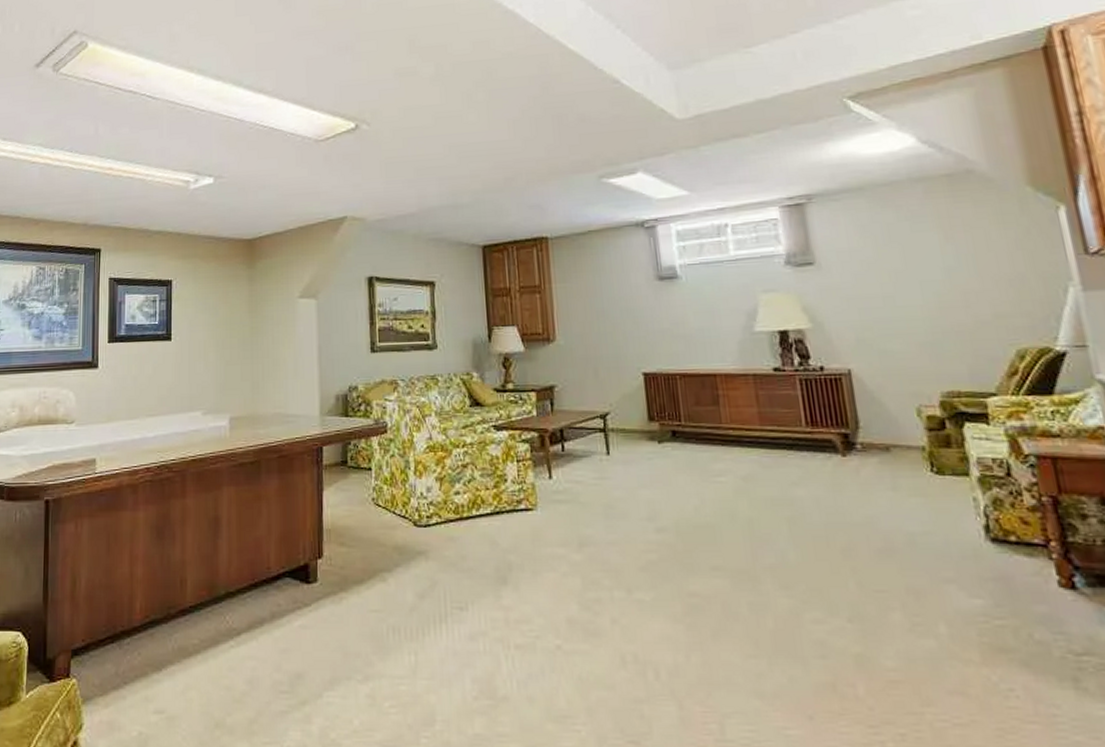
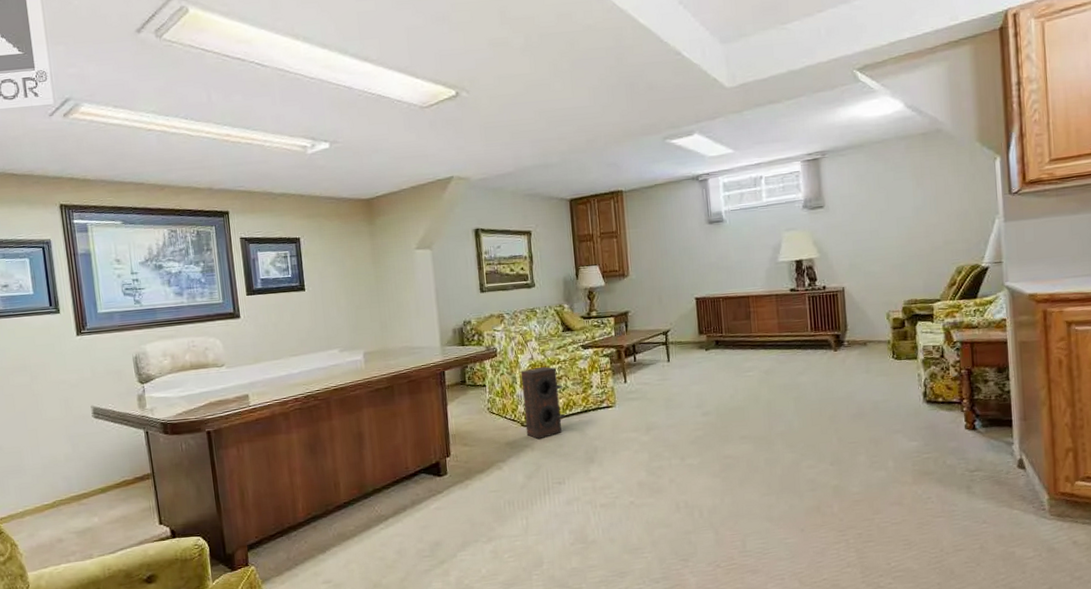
speaker: none [415,449,471,546] -> present [520,366,566,440]

